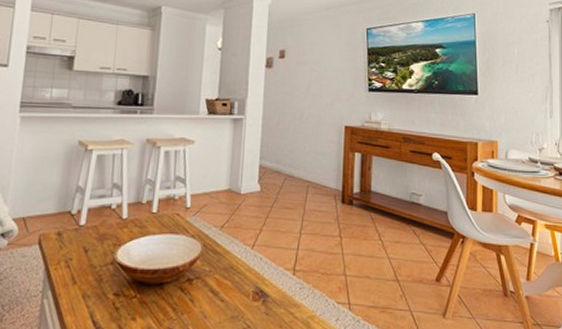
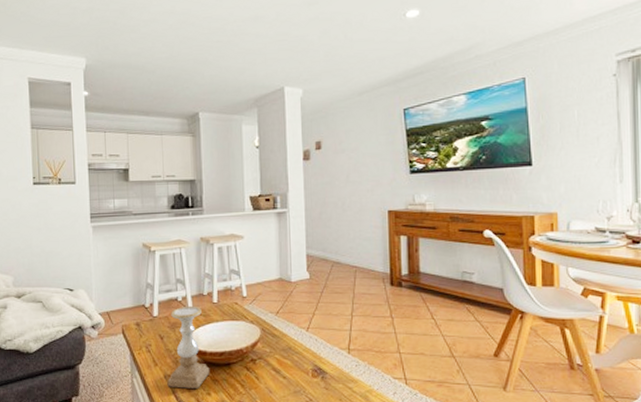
candle holder: none [85,214,139,312] -> present [167,305,210,388]

